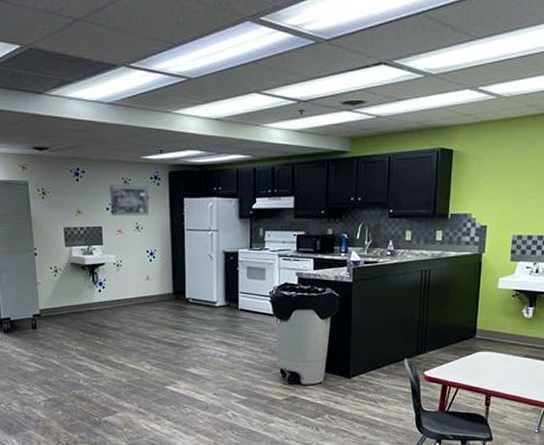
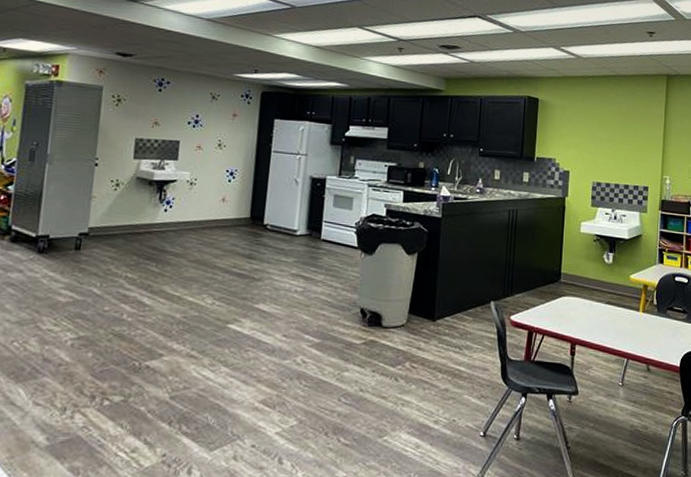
wall art: present [110,185,149,217] -> none [192,99,238,134]

